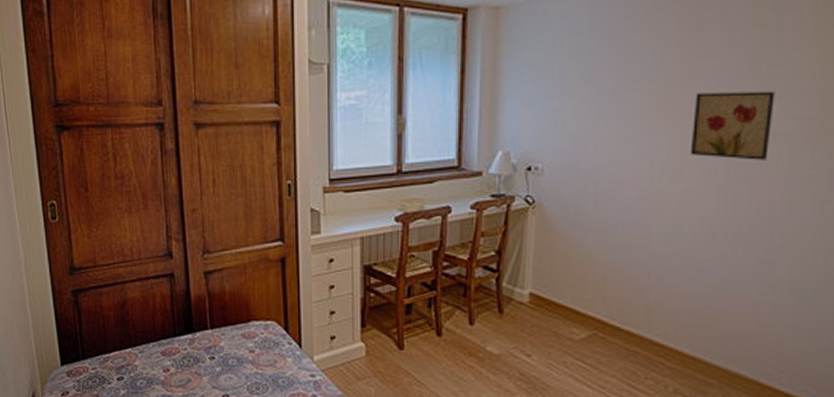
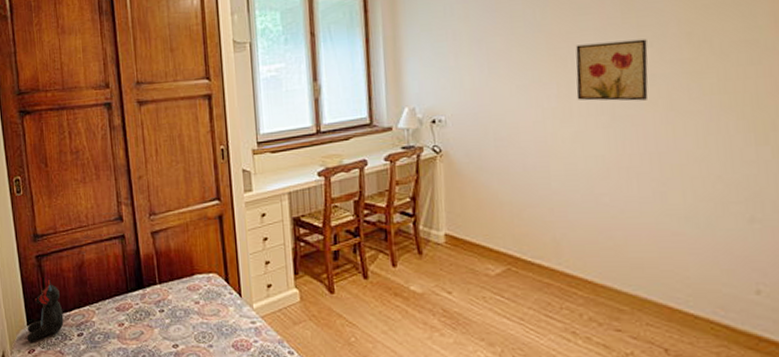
teddy bear: none [60,318,102,384] -> present [26,280,64,342]

